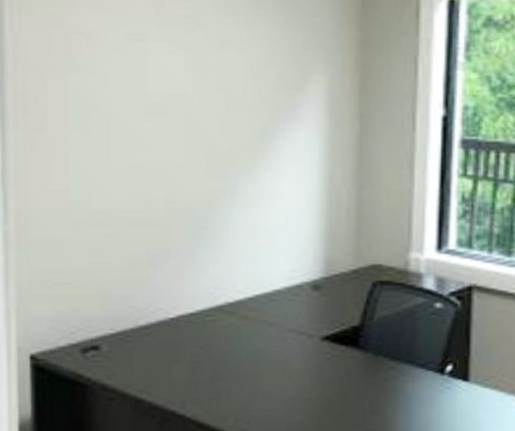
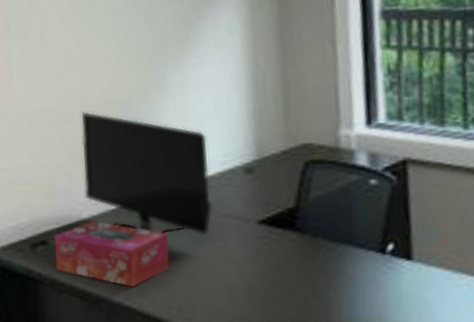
tissue box: none [106,328,229,397] -> present [53,220,170,288]
monitor: none [142,217,276,348] -> present [81,111,212,236]

